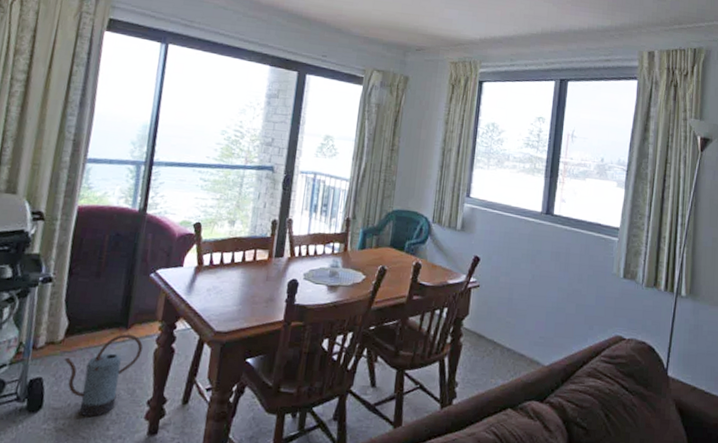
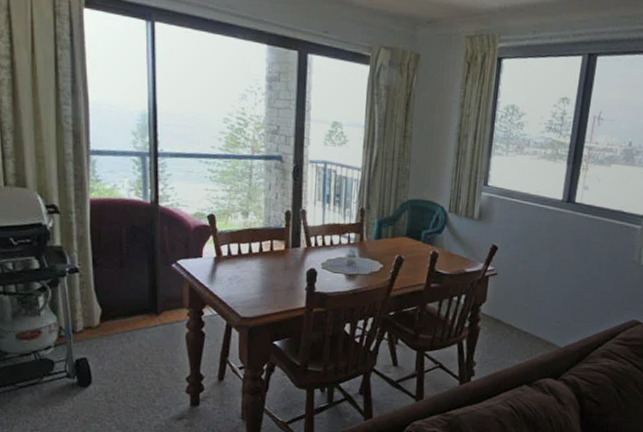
watering can: present [64,334,143,417] -> none [103,319,174,391]

